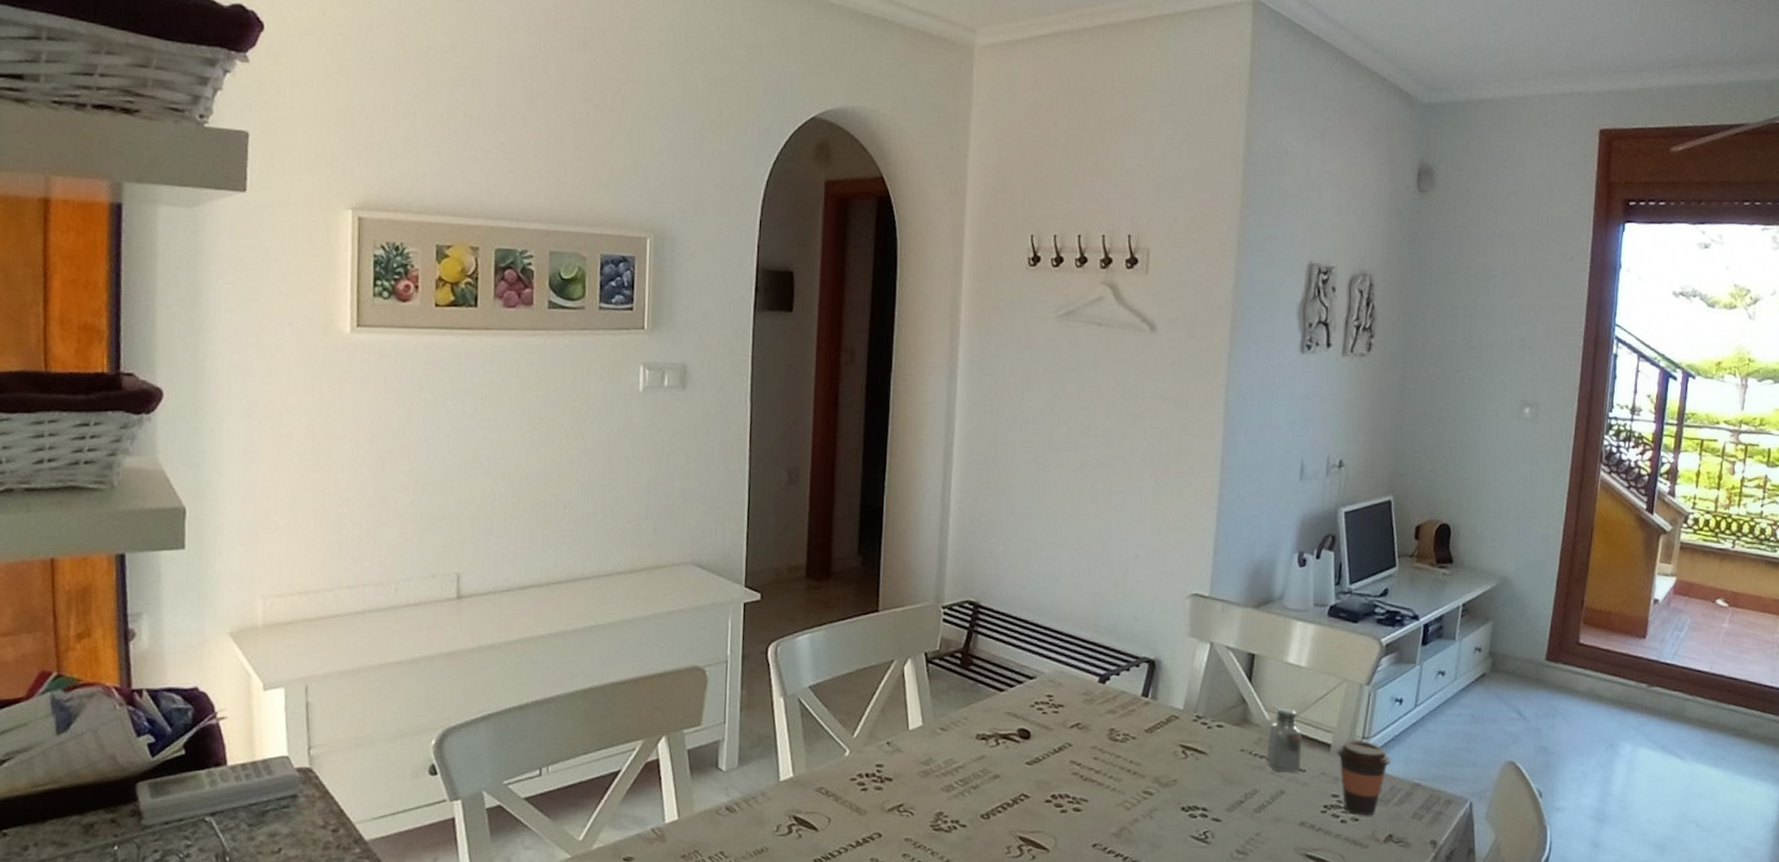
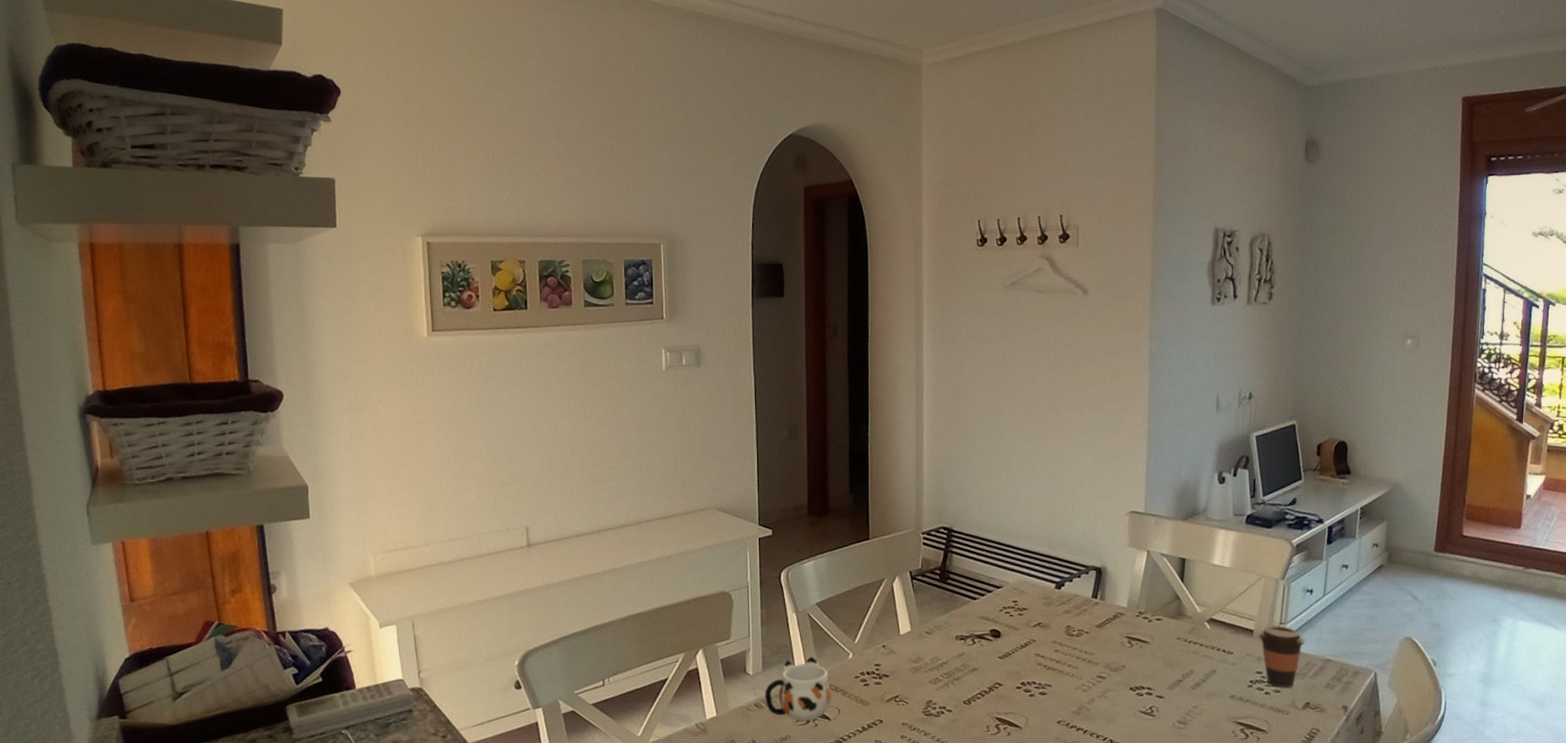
mug: none [738,752,822,831] -> present [764,657,832,721]
saltshaker: present [1266,707,1303,773] -> none [1199,601,1229,655]

